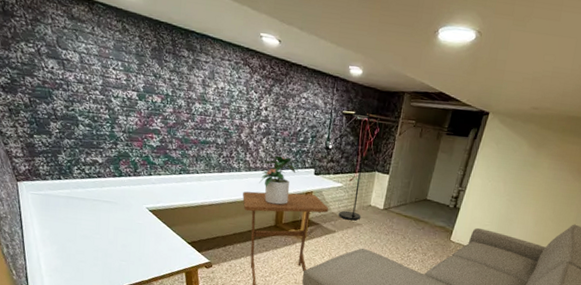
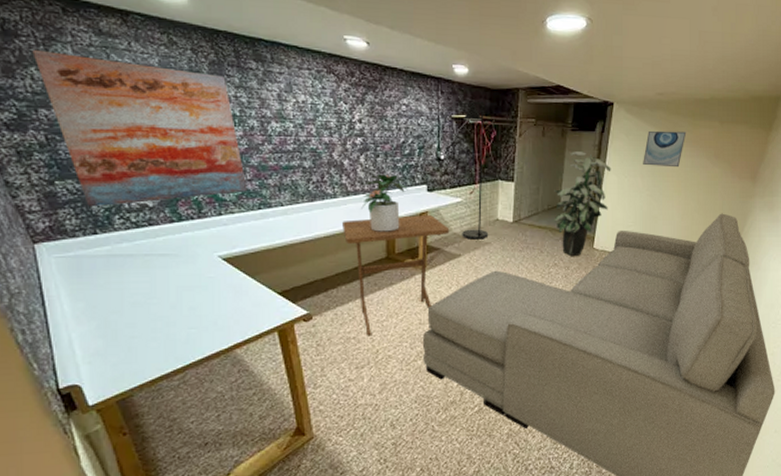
wall art: none [23,28,173,159] -> present [32,49,248,207]
indoor plant: none [419,153,478,245] -> present [554,151,611,256]
wall art: none [508,141,554,178] -> present [643,130,687,168]

